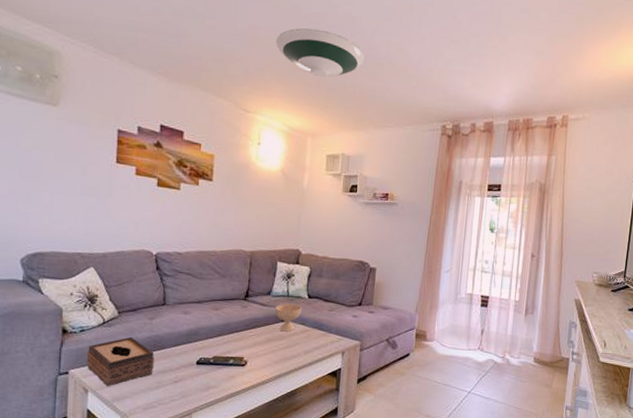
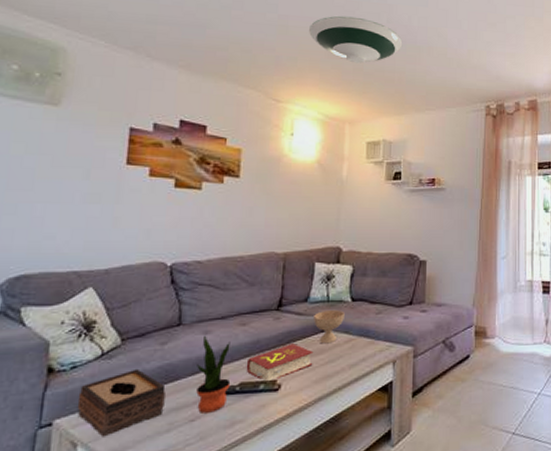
potted plant: none [179,315,206,378] -> present [196,335,231,413]
book: none [218,329,275,358] -> present [246,344,314,382]

